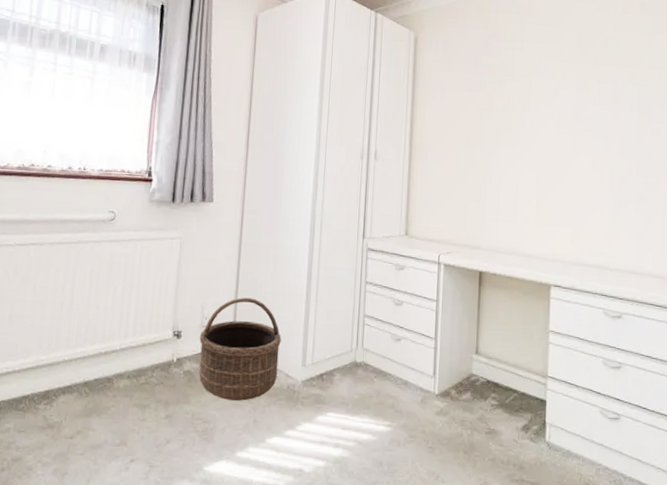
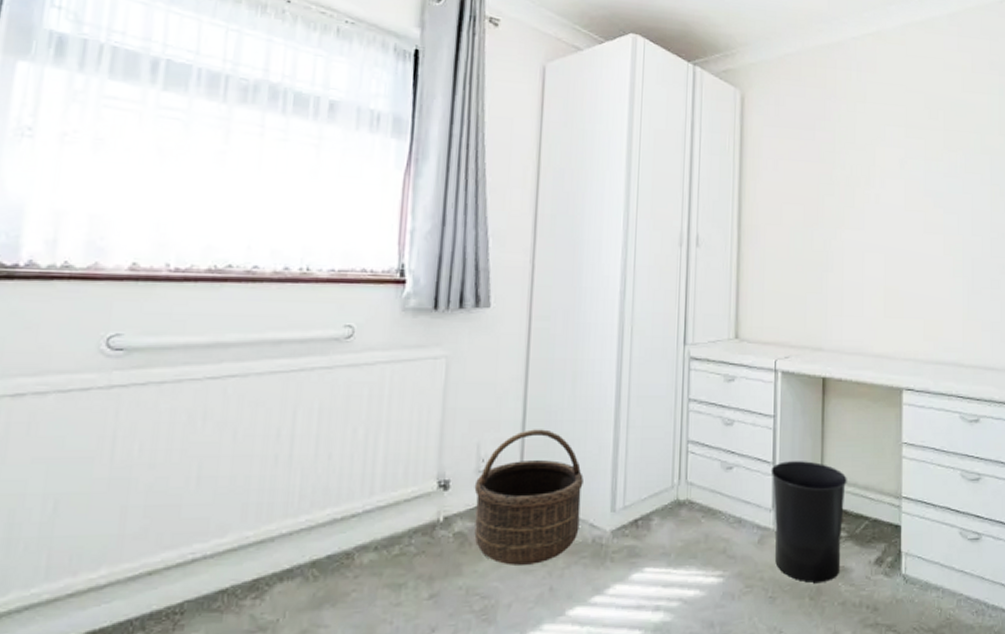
waste bin: none [433,338,499,440] -> present [771,461,847,583]

